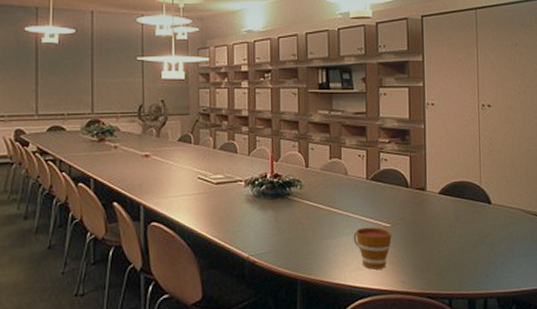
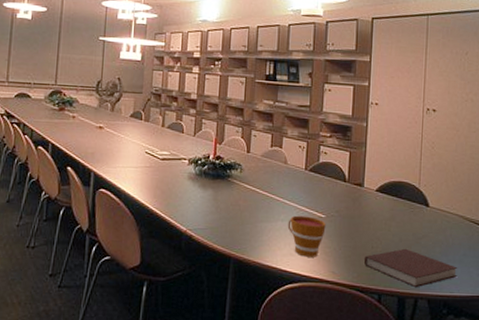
notebook: none [433,248,524,288] -> present [364,248,458,288]

